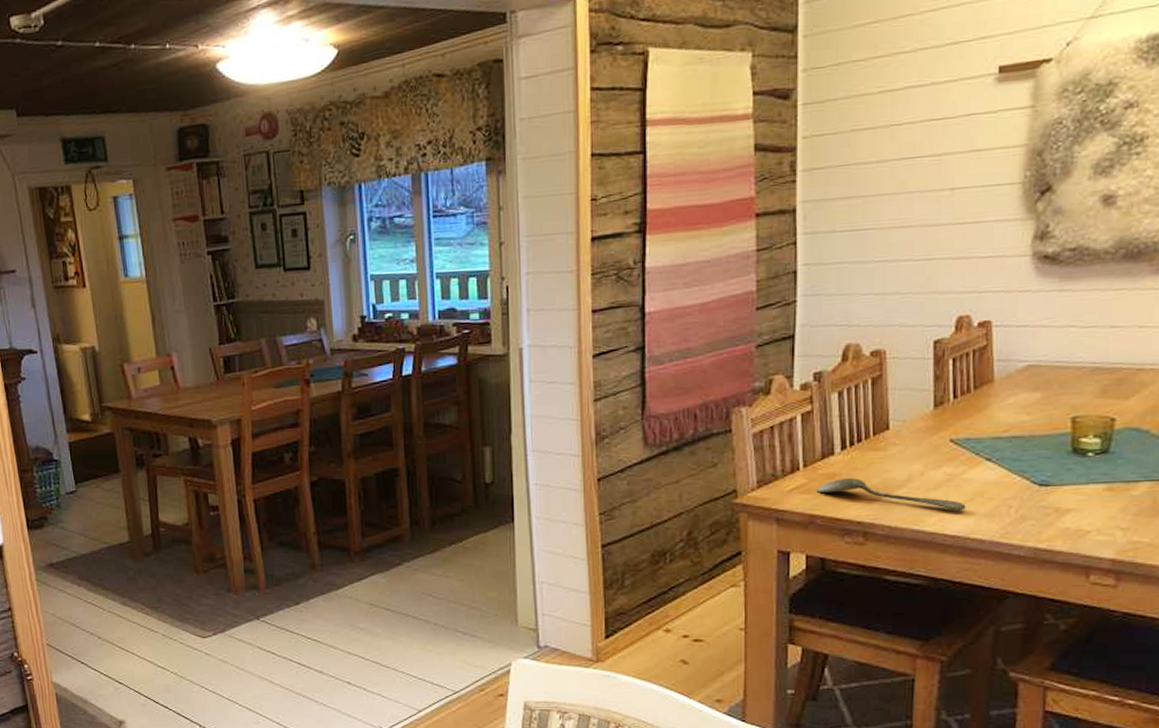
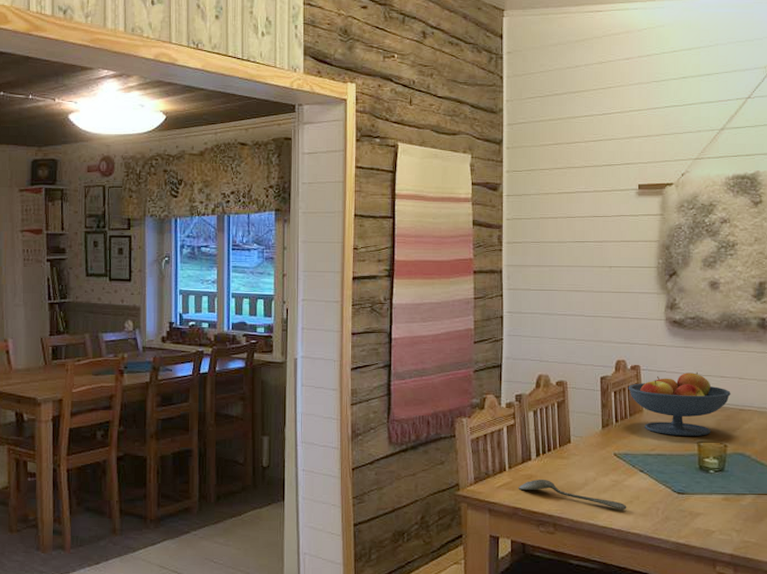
fruit bowl: none [973,322,1125,411] -> present [628,372,731,436]

